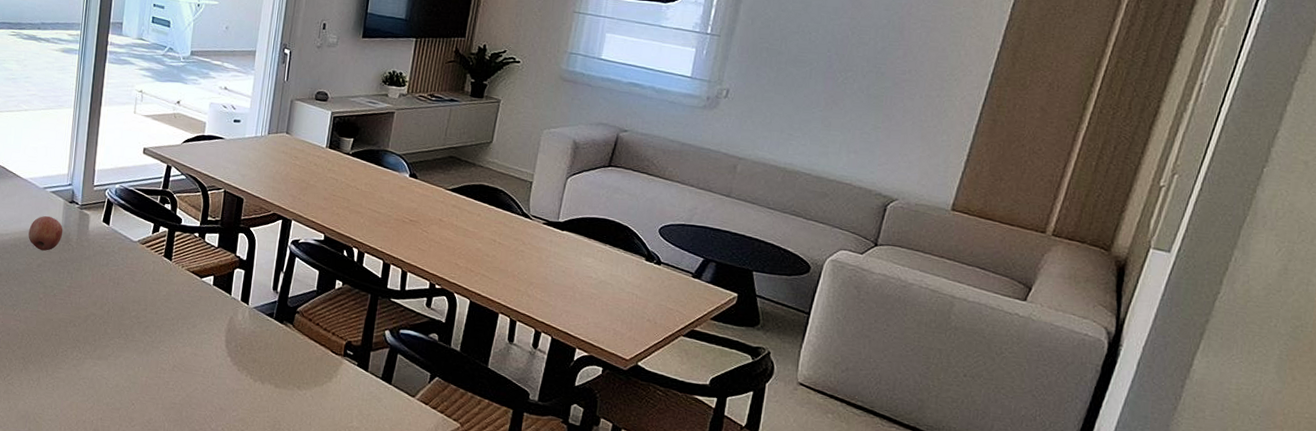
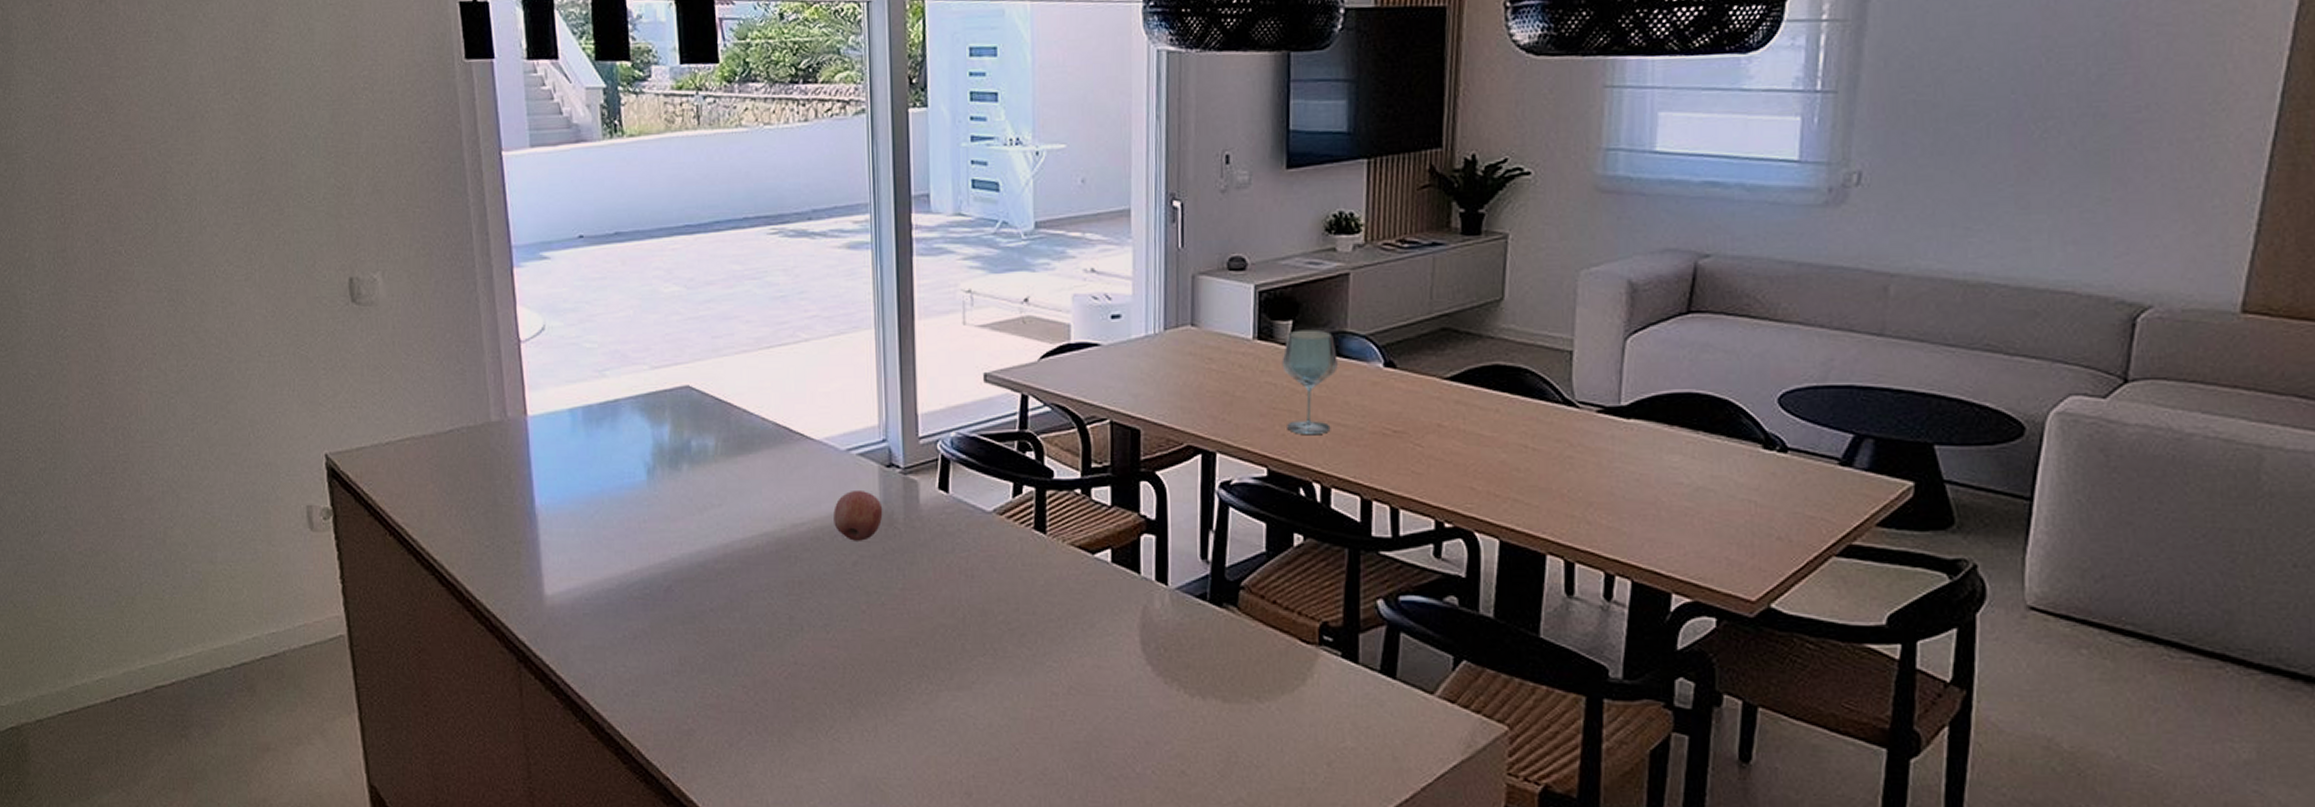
wine glass: none [341,145,380,217] -> present [1282,329,1338,436]

